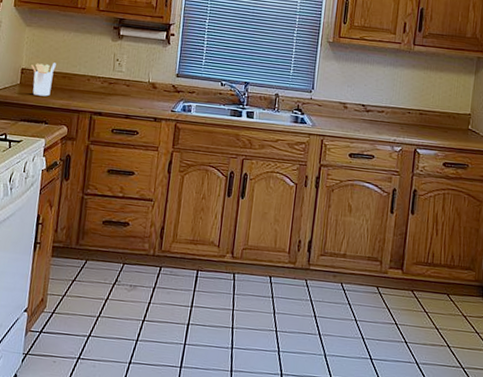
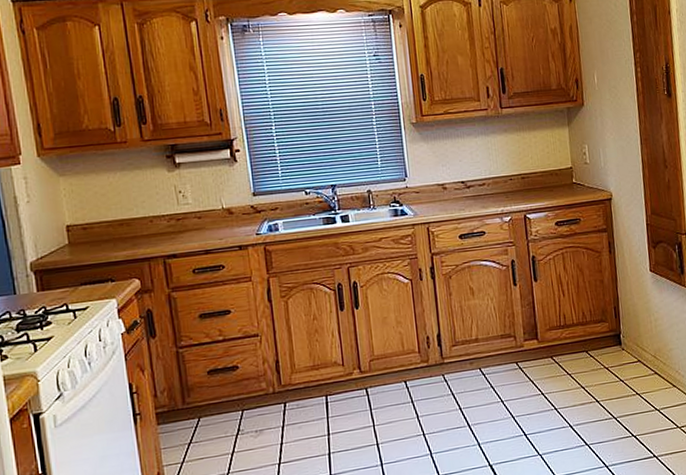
utensil holder: present [31,62,56,97] -> none [77,210,109,253]

